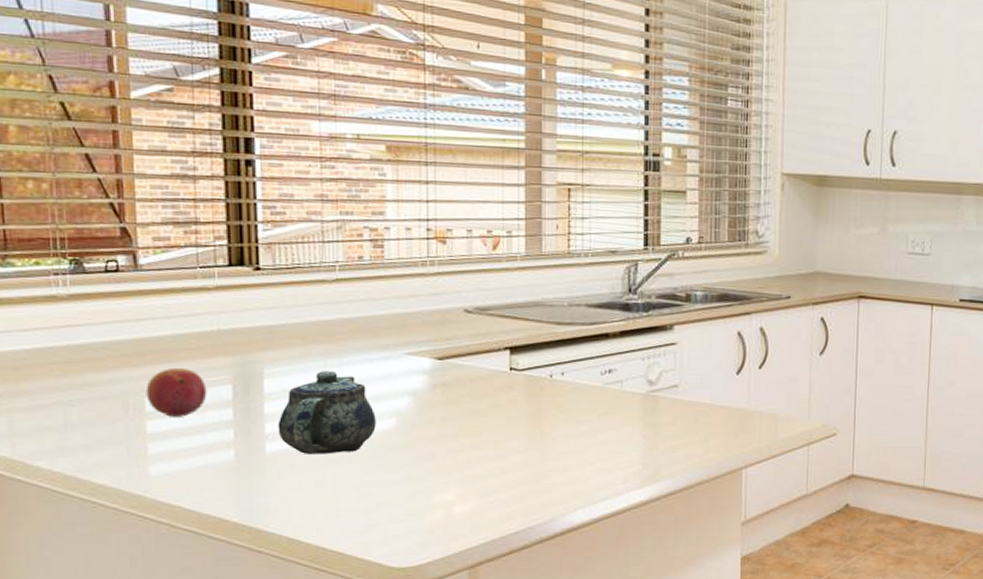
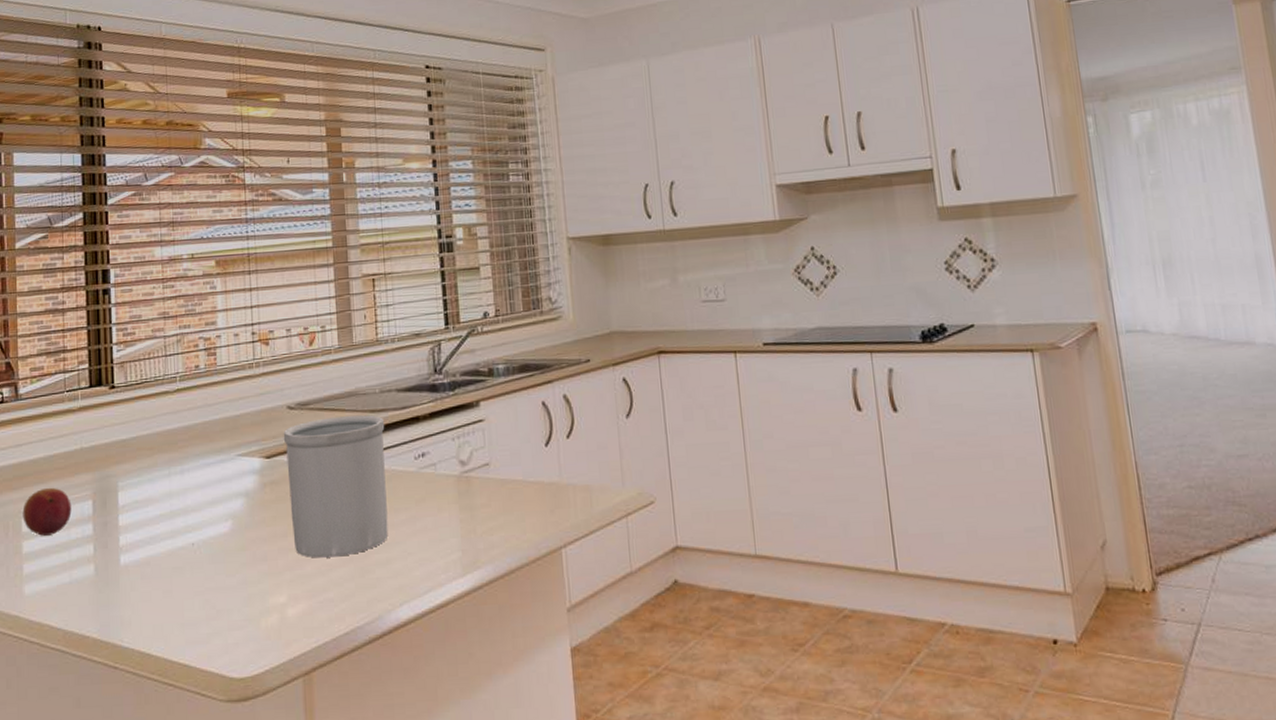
teapot: present [277,370,376,454] -> none [130,477,214,564]
utensil holder: none [458,325,571,461] -> present [283,415,389,558]

